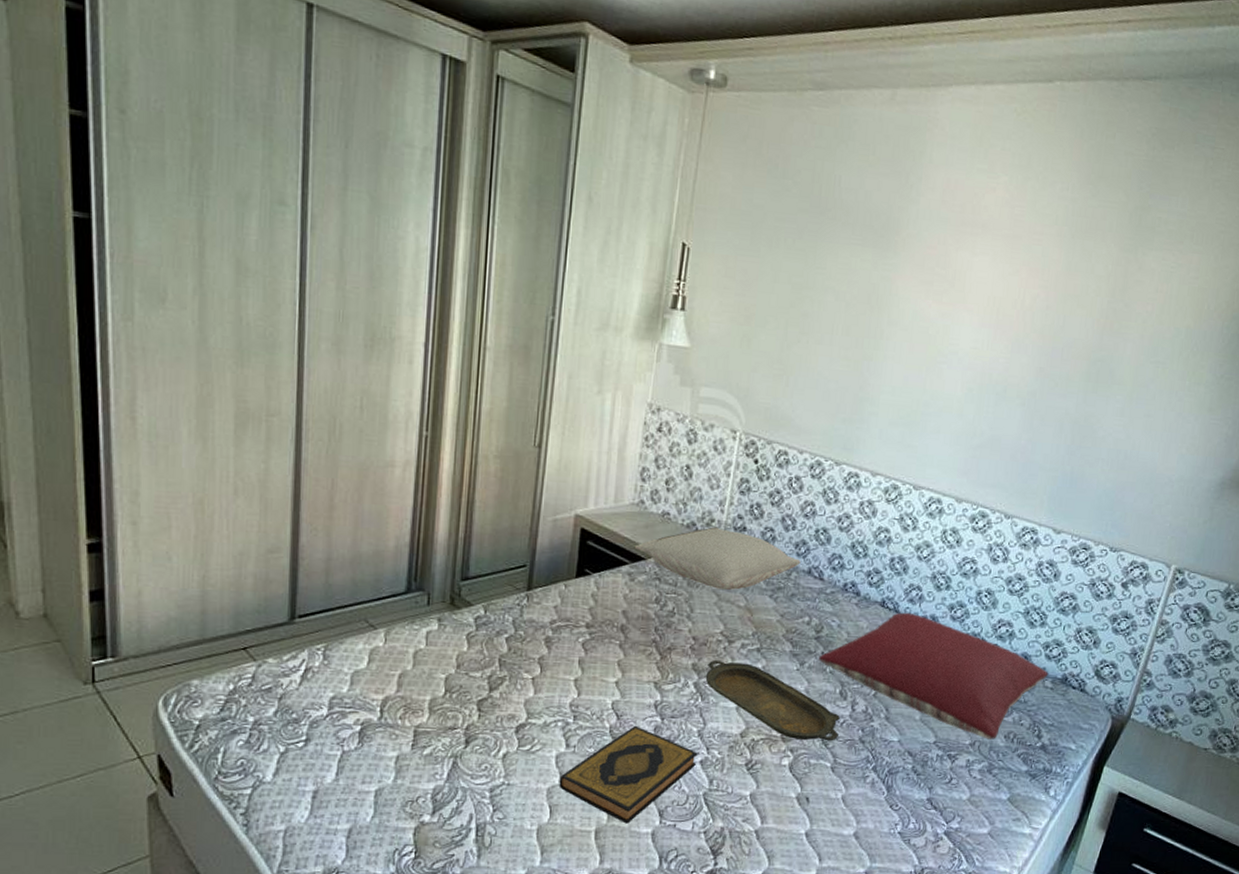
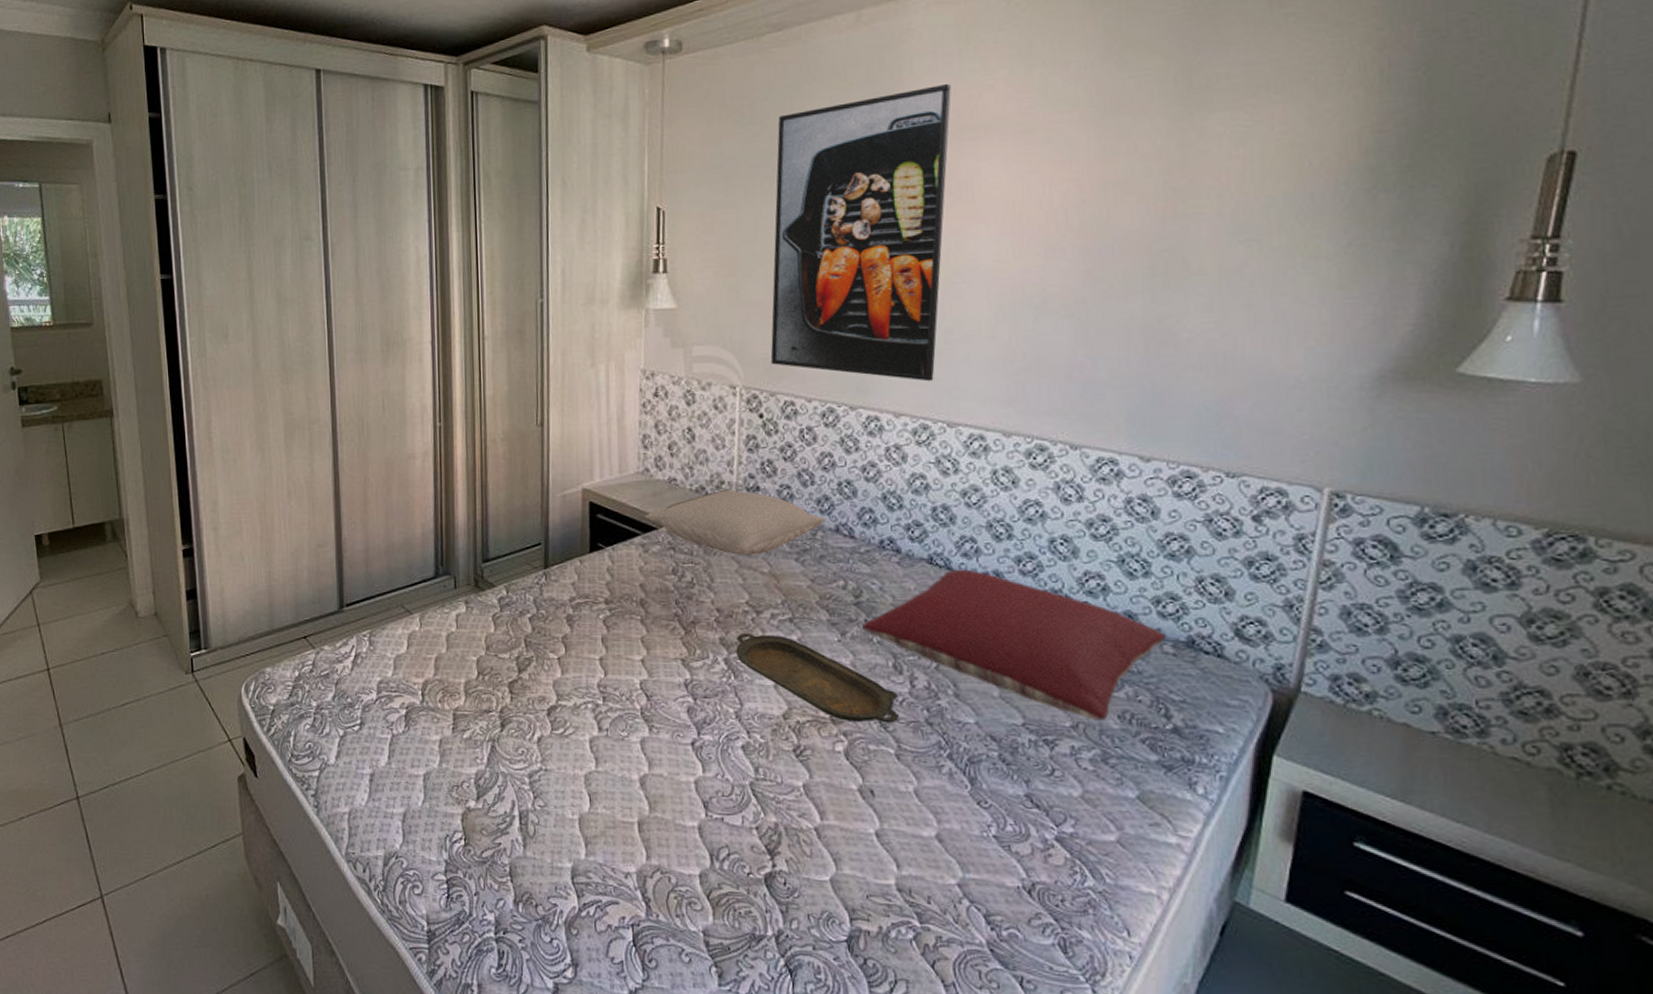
hardback book: present [559,725,698,824] -> none [595,706,738,816]
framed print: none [771,175,961,447] -> present [770,83,951,382]

